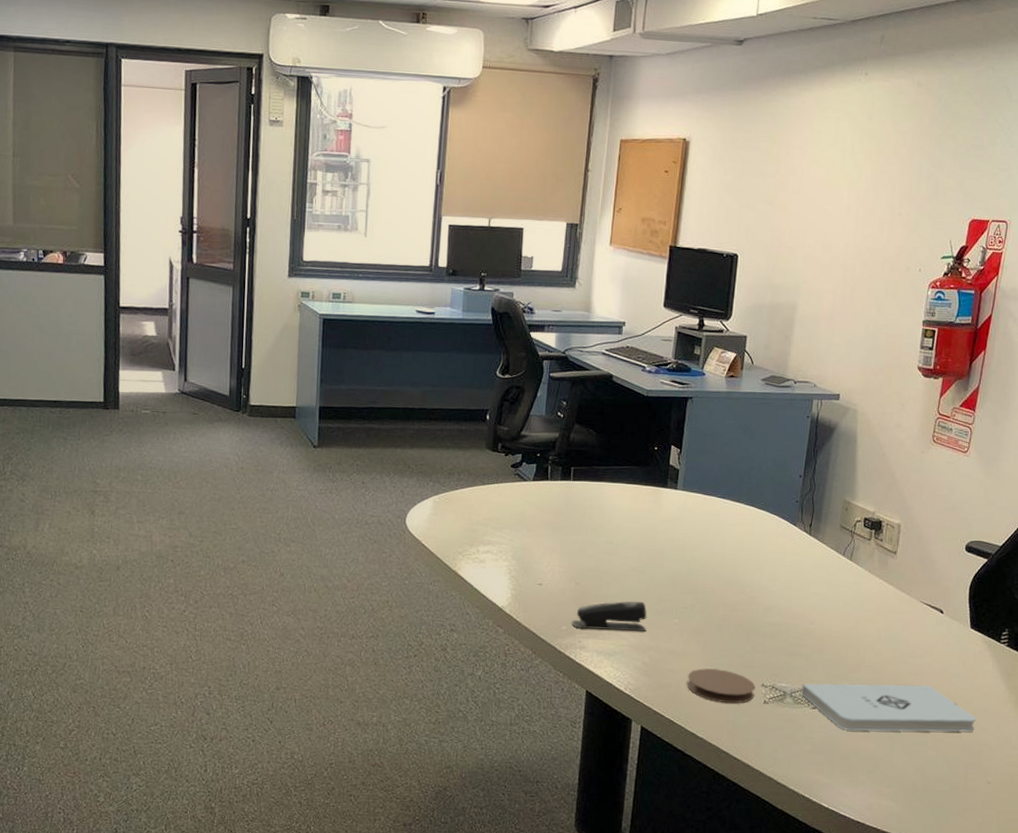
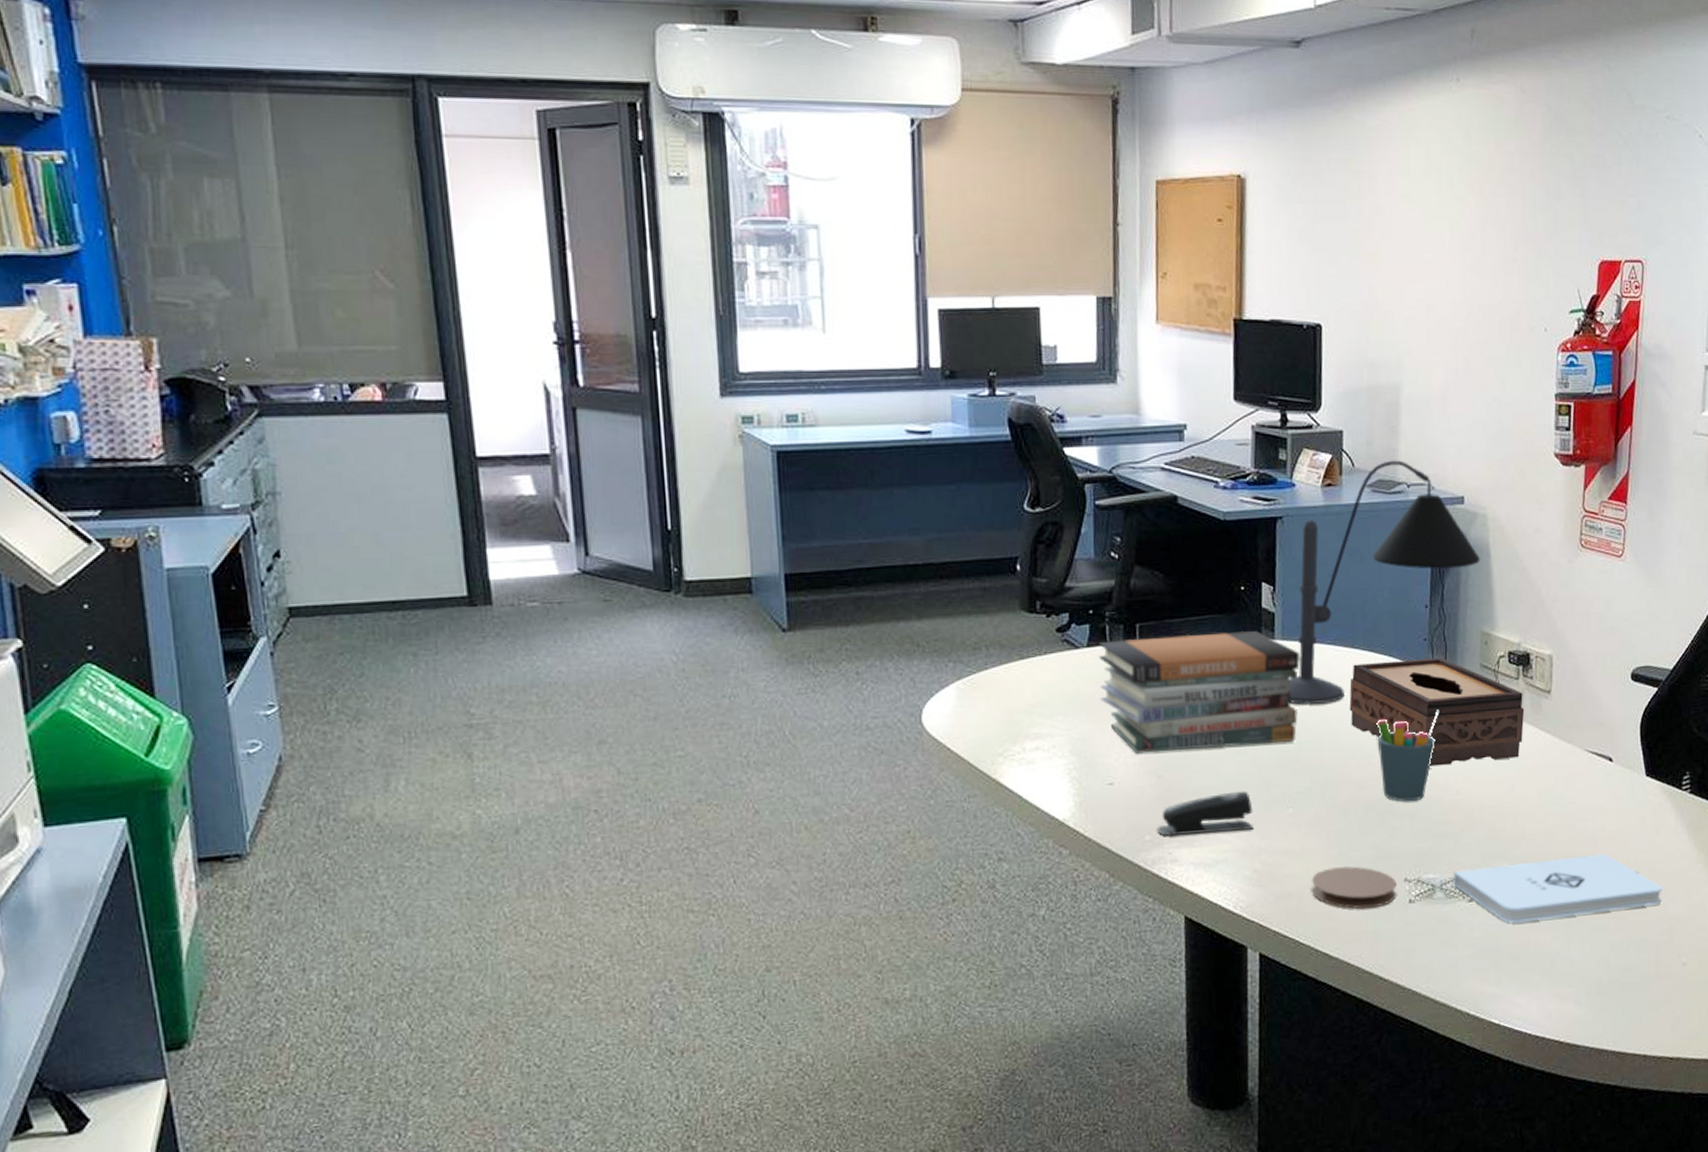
book stack: none [539,478,695,569] -> present [1098,630,1300,754]
desk lamp: none [683,361,848,542] -> present [1288,460,1480,704]
tissue box: none [730,515,873,602] -> present [1349,657,1525,767]
pen holder: none [750,557,803,626] -> present [1376,710,1440,802]

